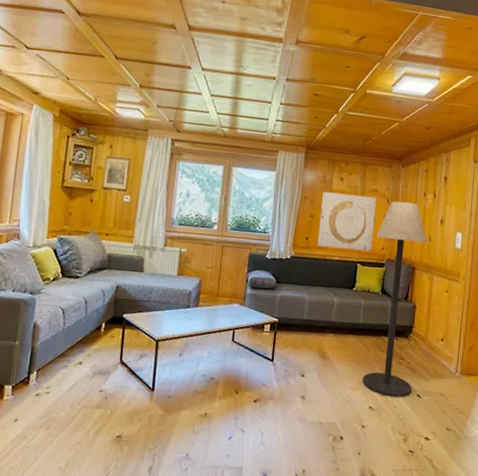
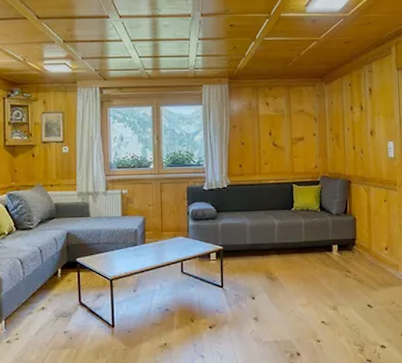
wall art: present [317,191,377,252] -> none [251,117,306,173]
floor lamp: present [362,201,427,398] -> none [308,117,362,310]

